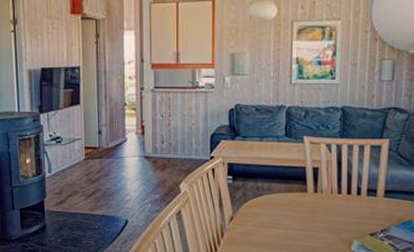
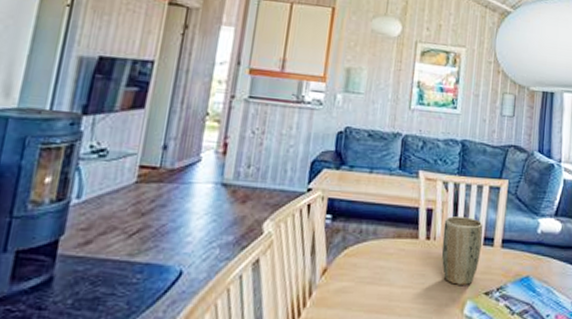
plant pot: none [328,173,366,228] -> present [441,216,483,285]

